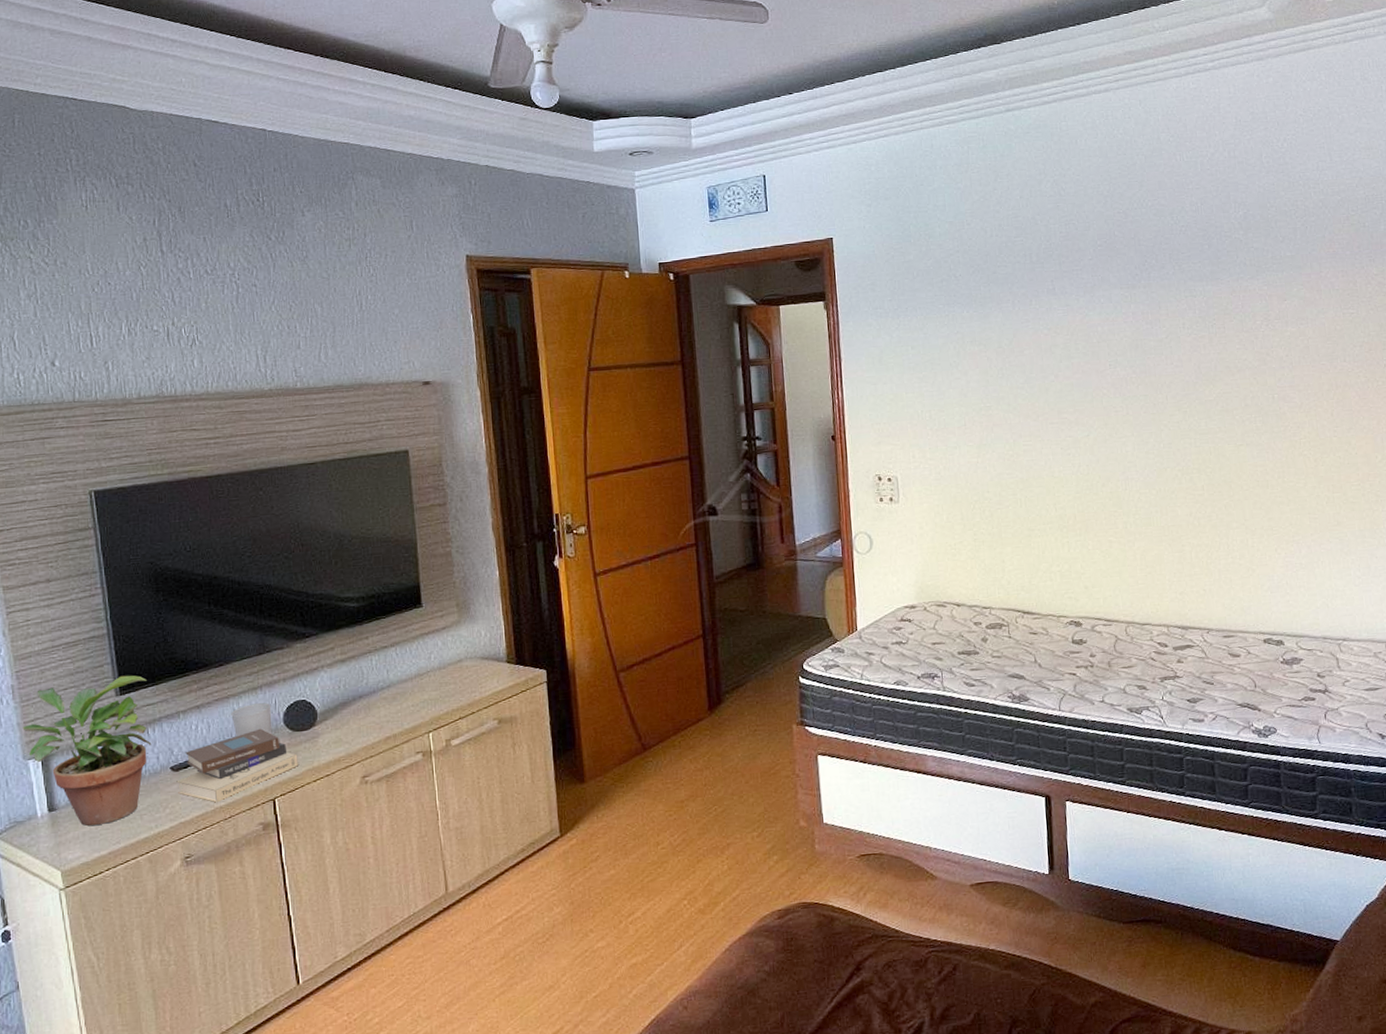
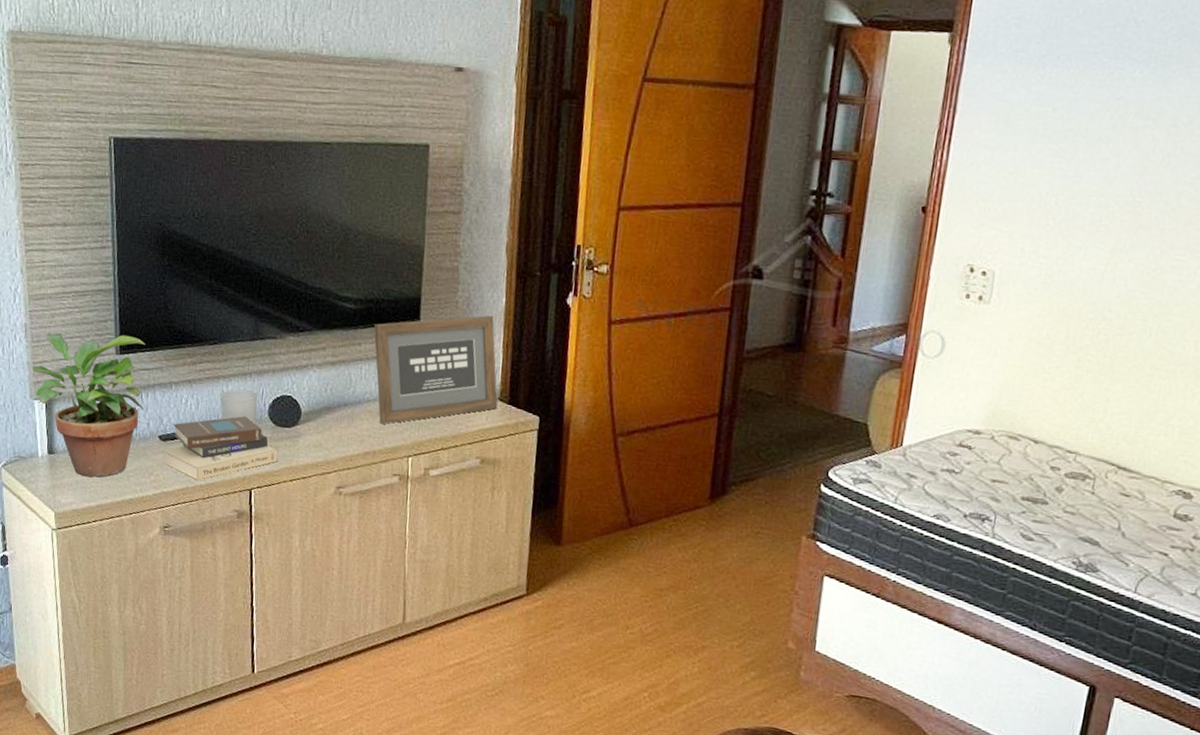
picture frame: none [379,588,507,707] -> present [374,315,498,424]

